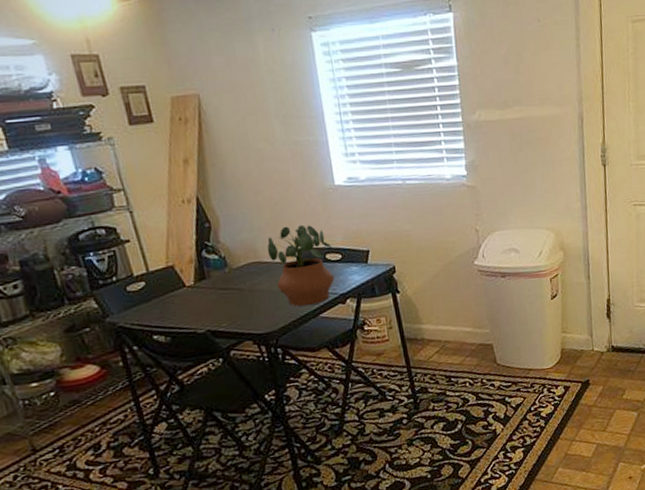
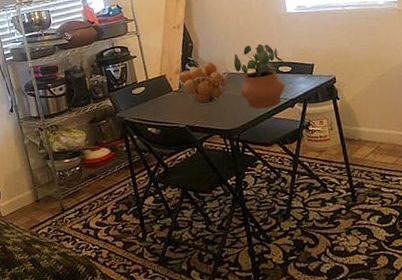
fruit basket: none [191,247,263,304] -> present [177,61,230,106]

